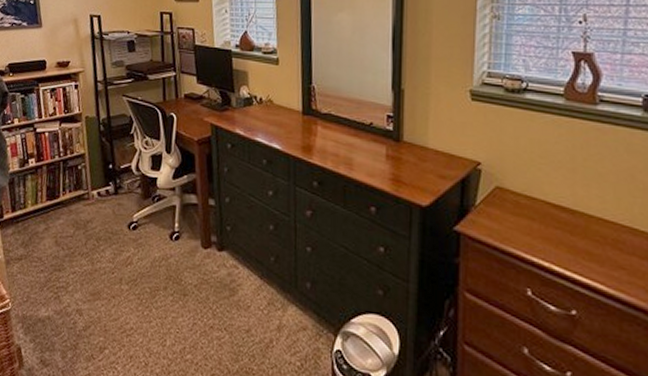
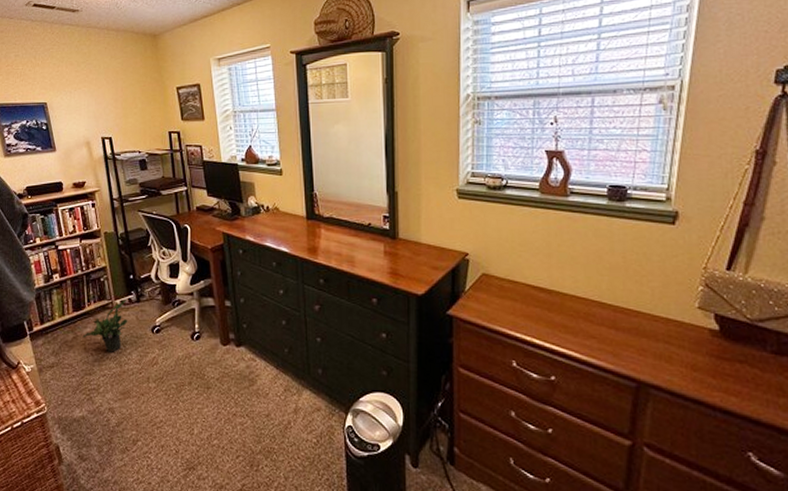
potted plant: none [54,191,105,248] -> present [82,299,128,352]

